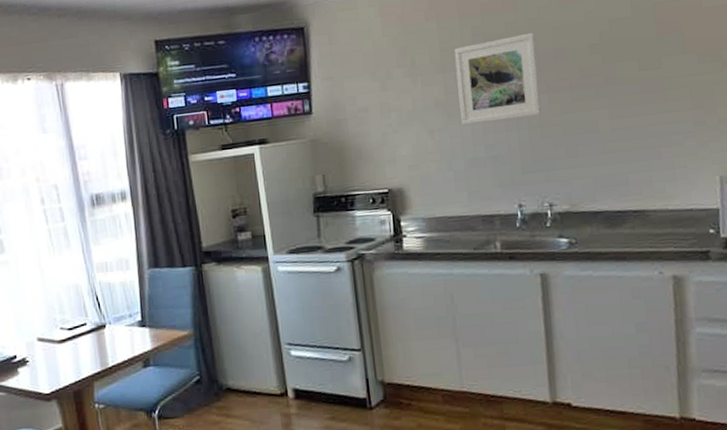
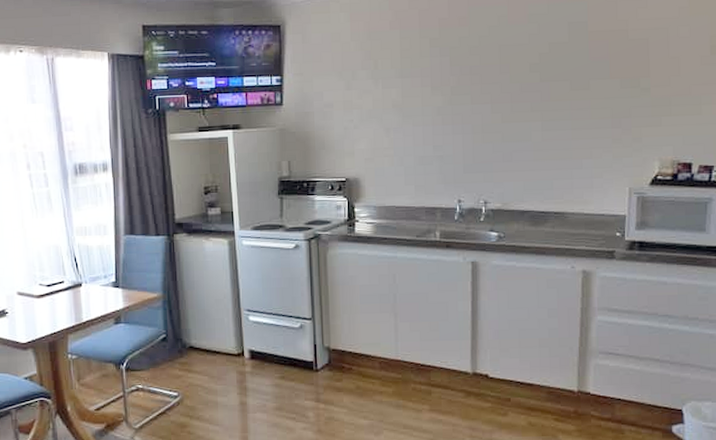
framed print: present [454,32,541,126] -> none [413,48,485,127]

